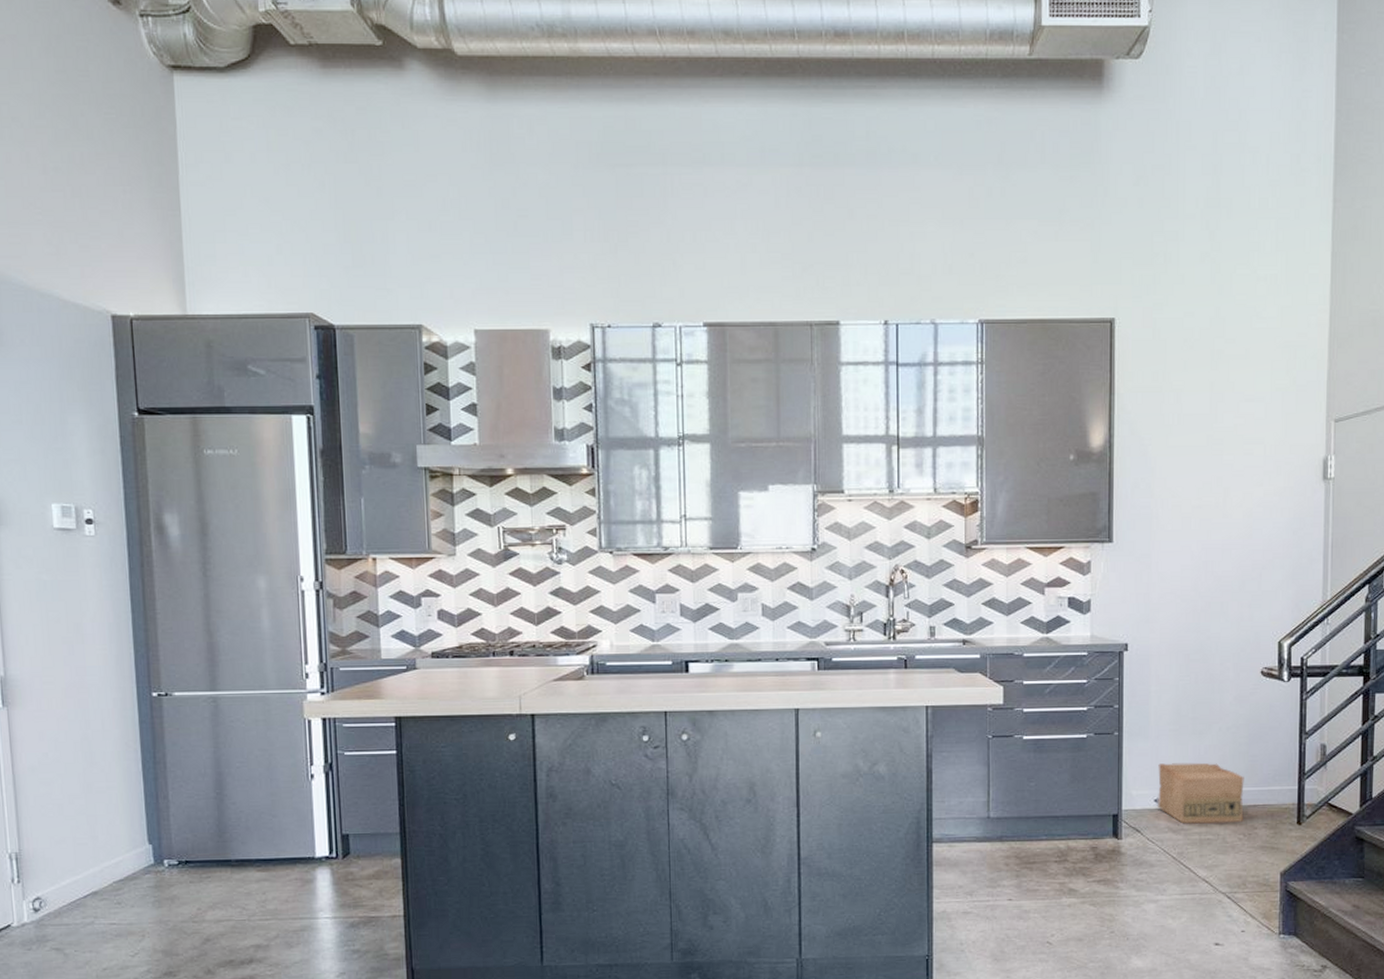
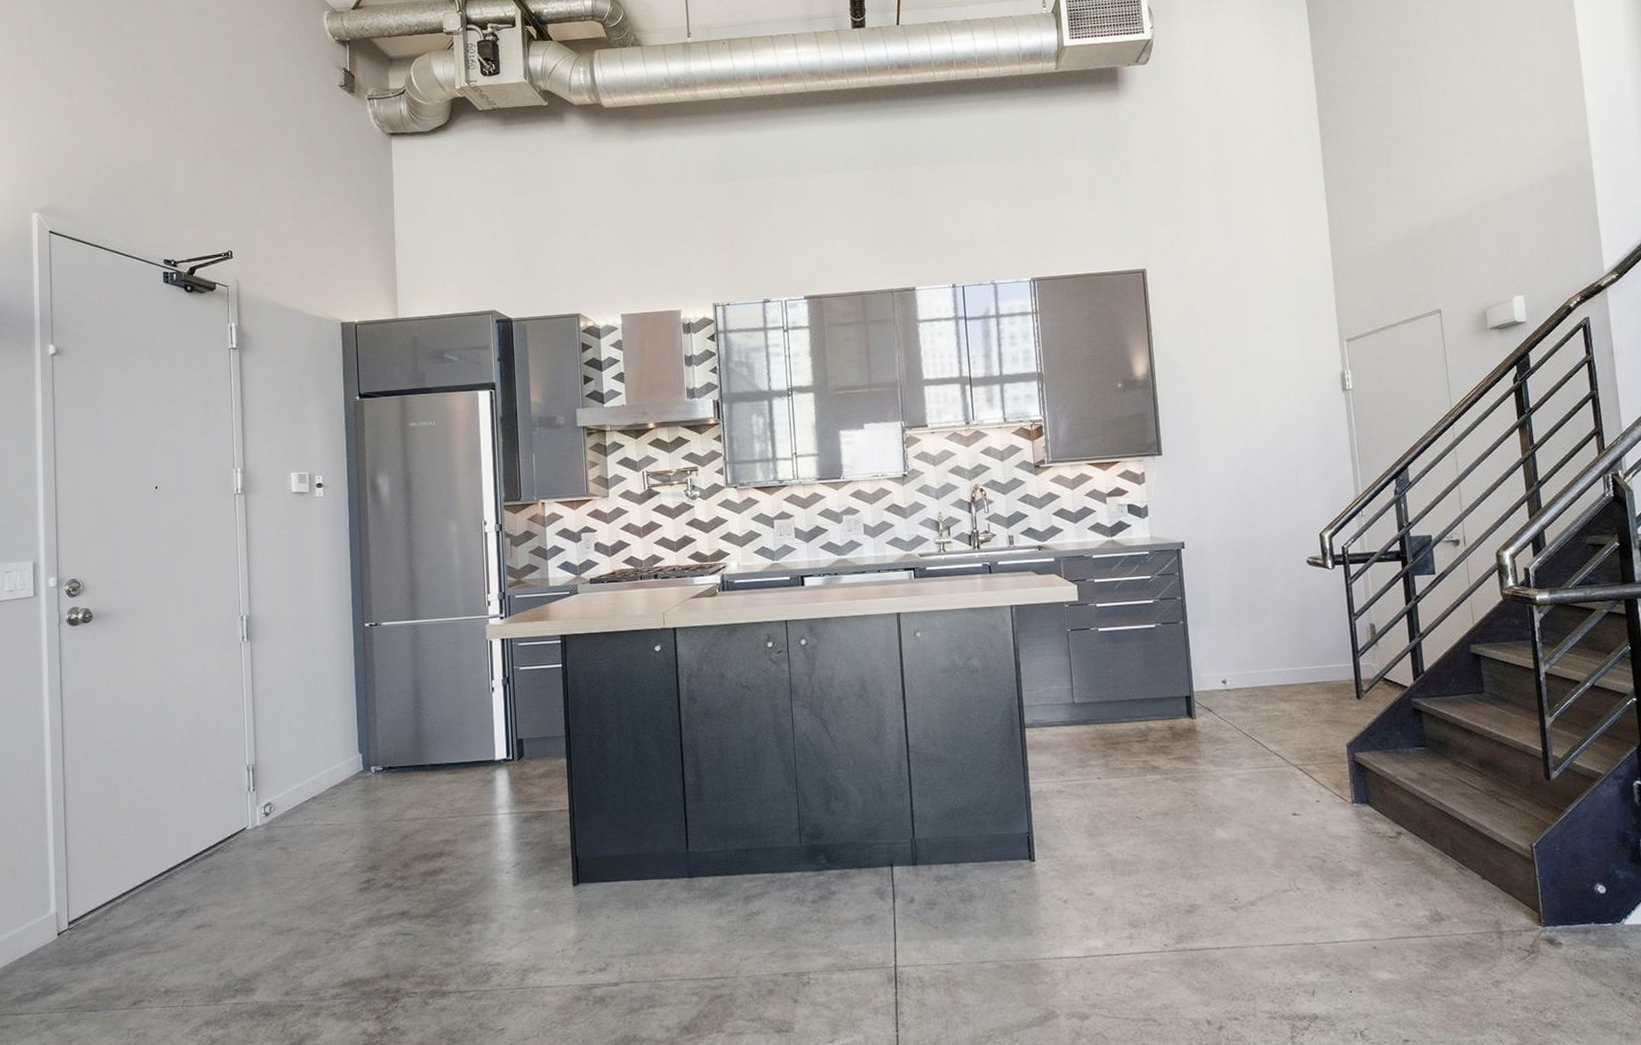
cardboard box: present [1158,762,1244,824] -> none [1222,645,1307,703]

